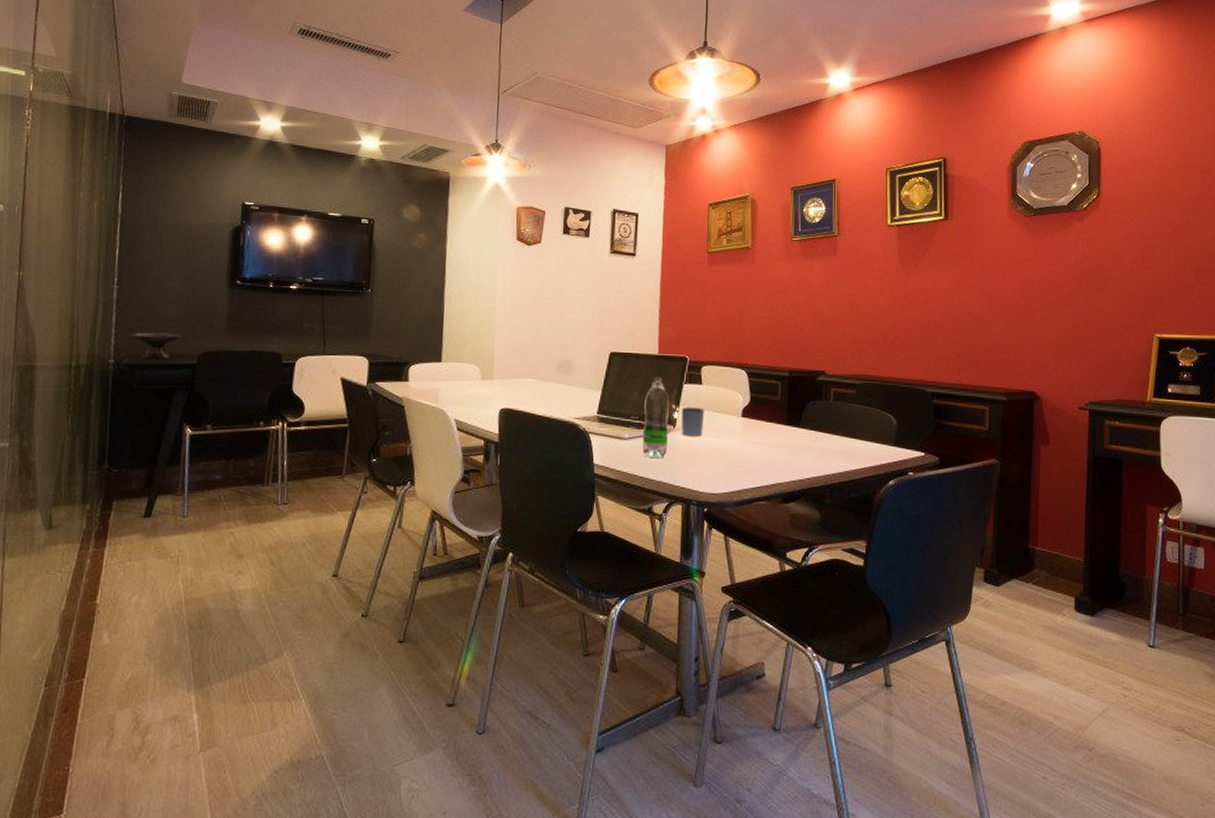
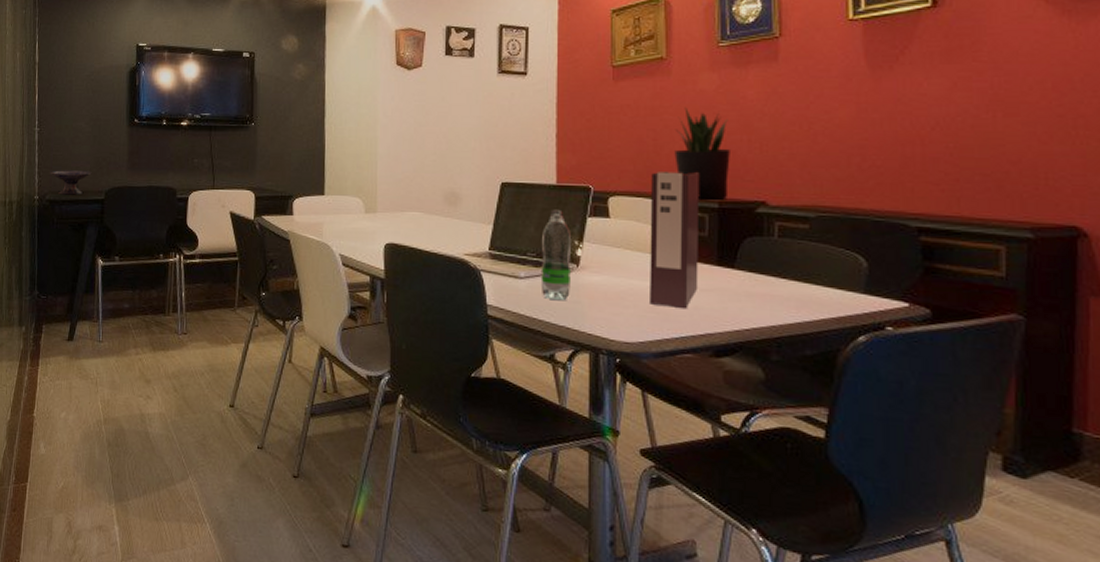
mug: present [681,406,705,438] -> none [585,243,614,279]
binder: none [733,345,775,463] -> present [650,172,700,309]
planter: none [756,290,799,371] -> present [674,107,730,201]

